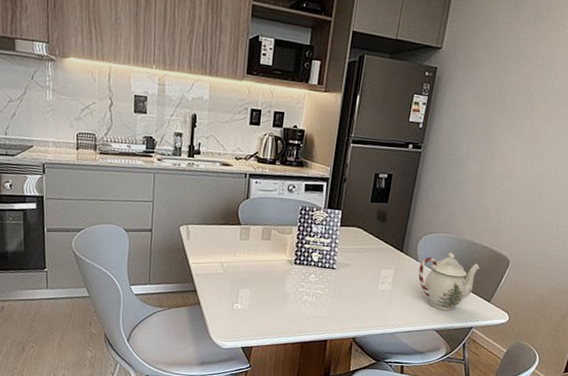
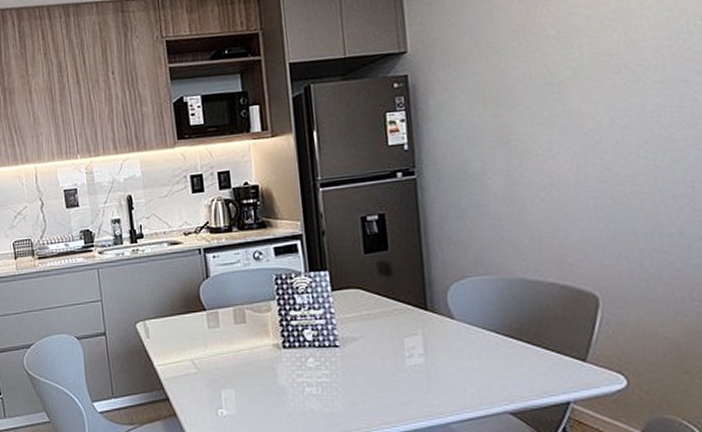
teapot: present [418,252,481,311] -> none [458,299,554,384]

